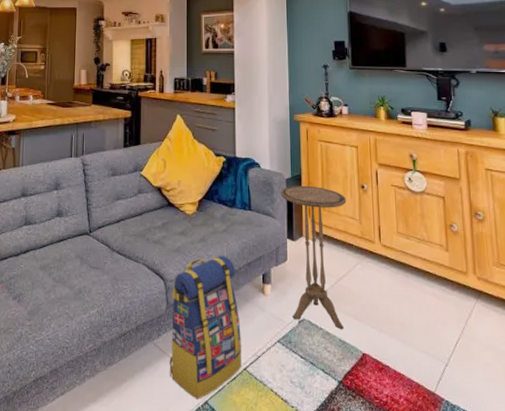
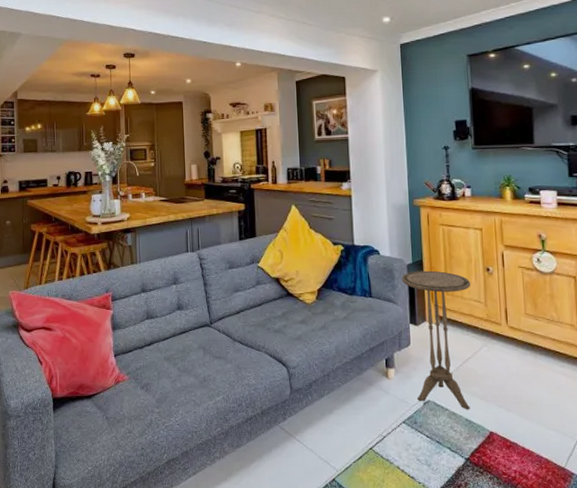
backpack: present [169,255,242,399] -> none [294,341,368,477]

